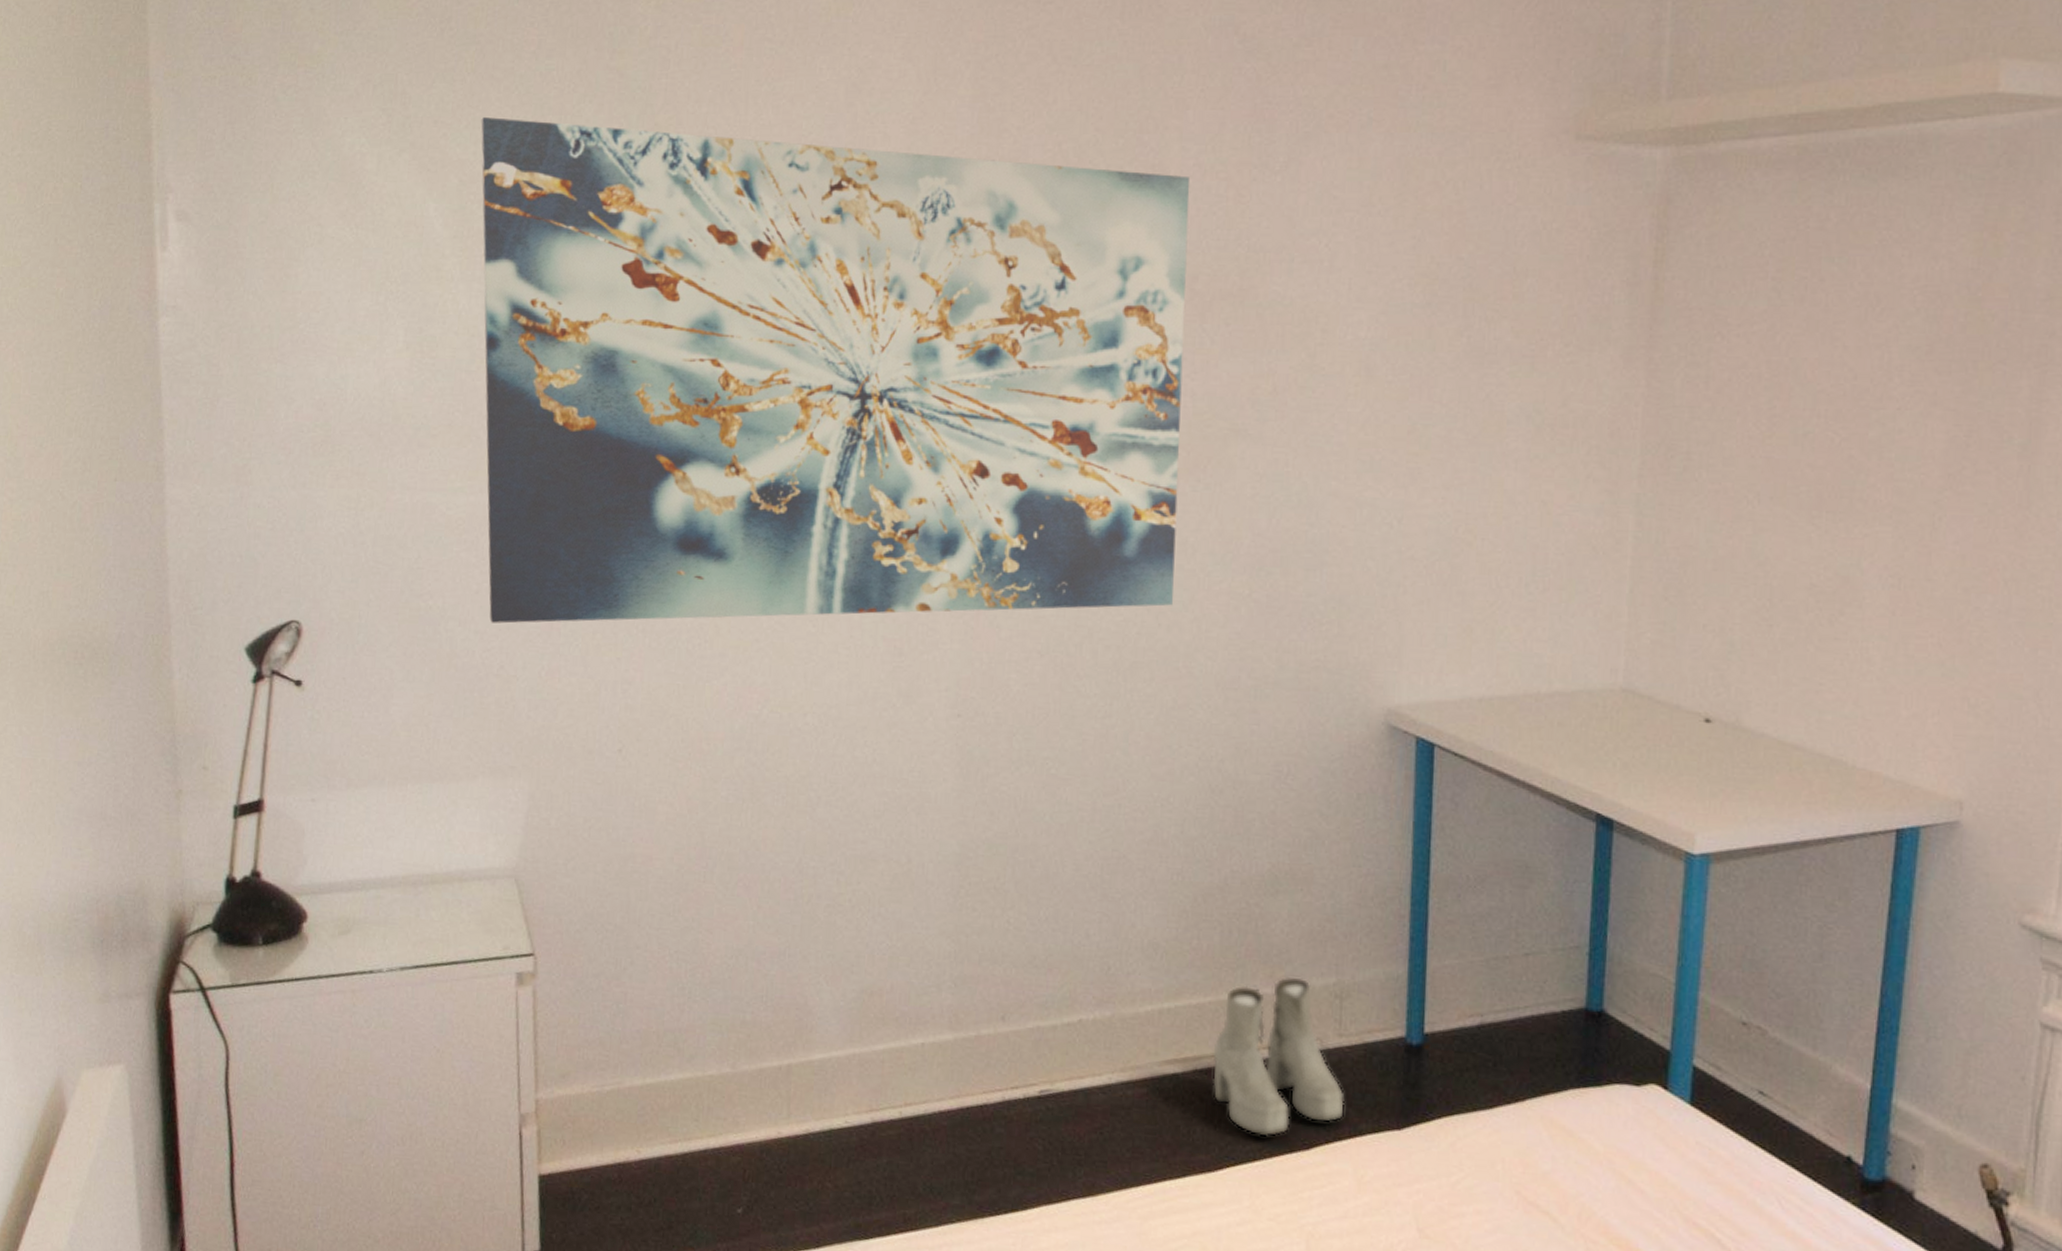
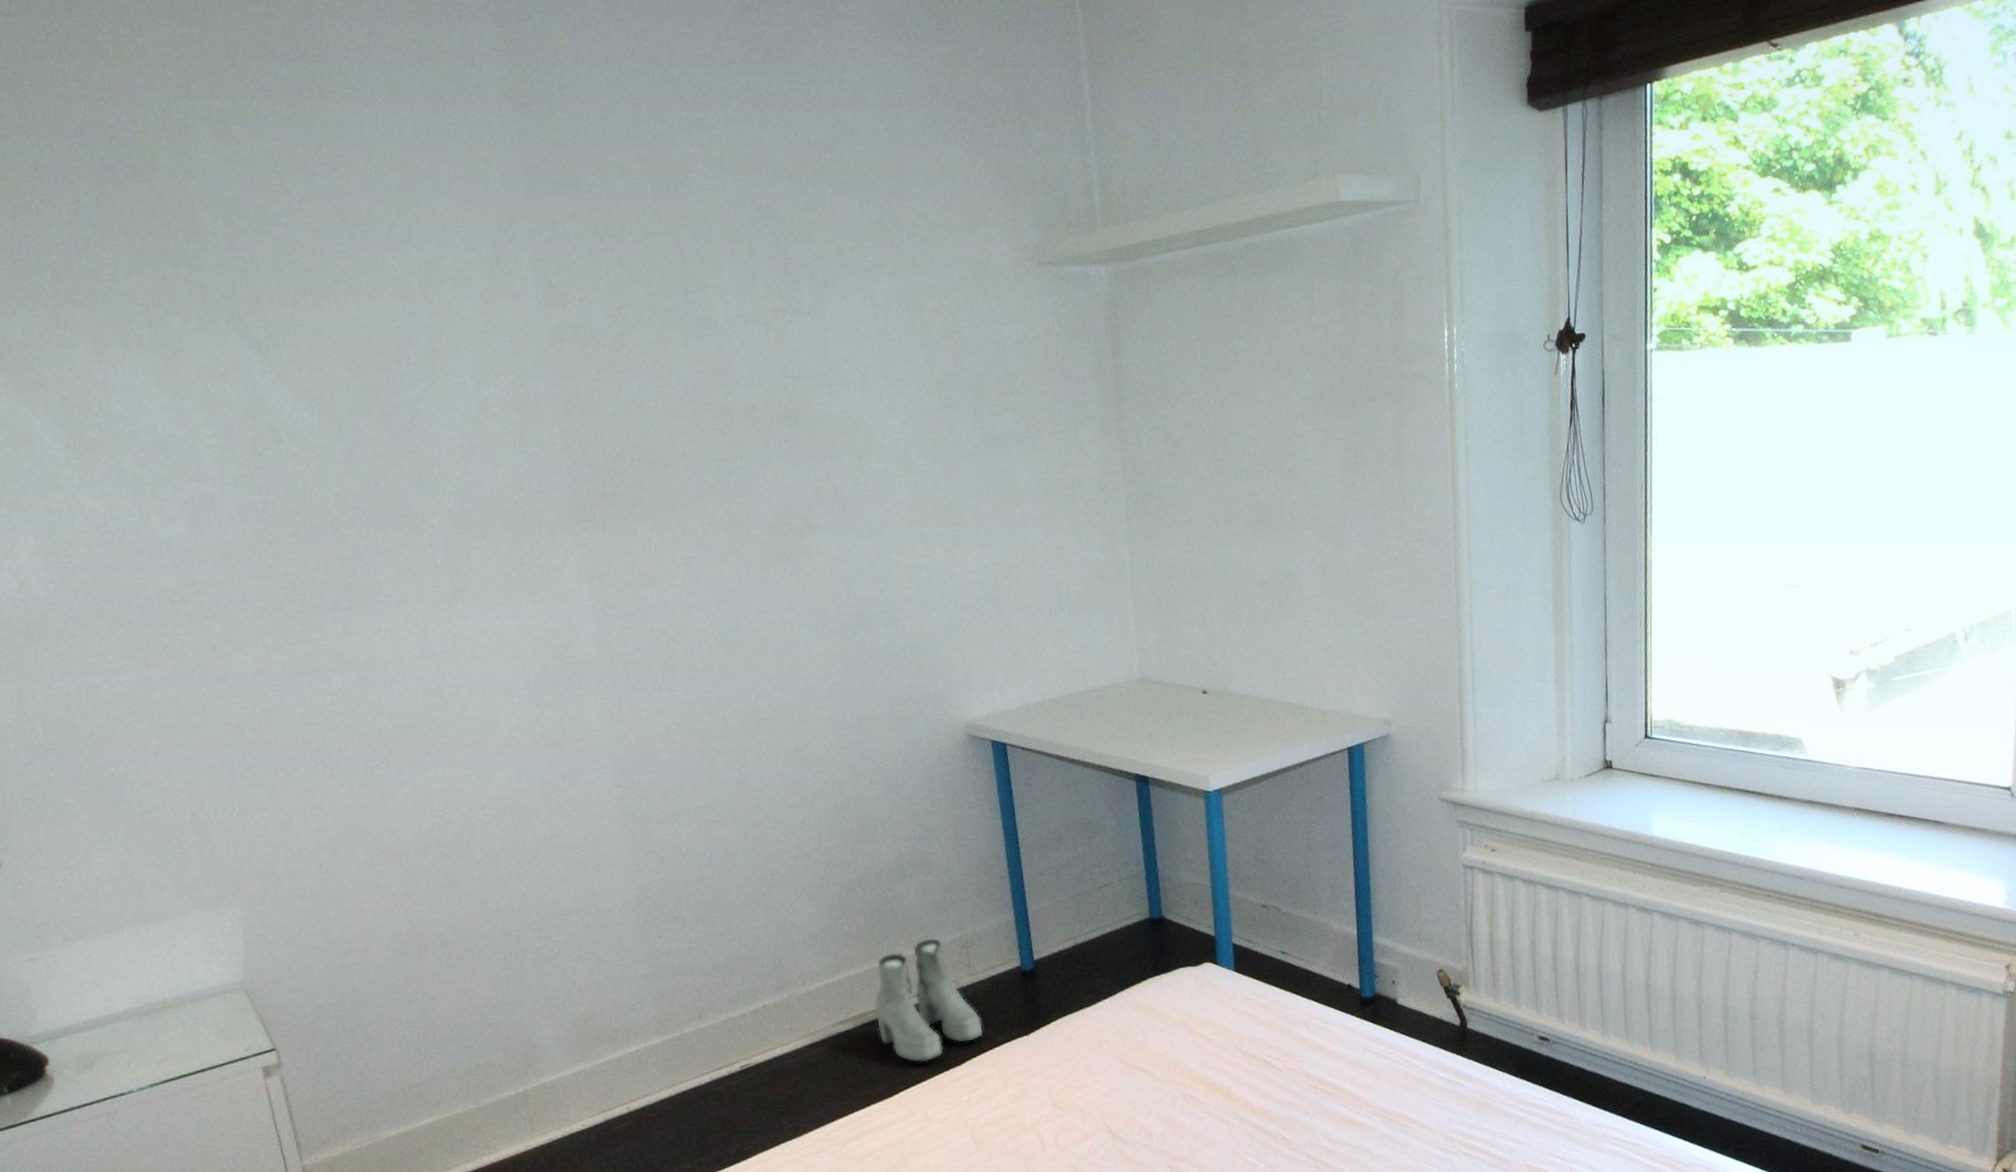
wall art: present [481,117,1190,624] -> none [71,325,782,779]

